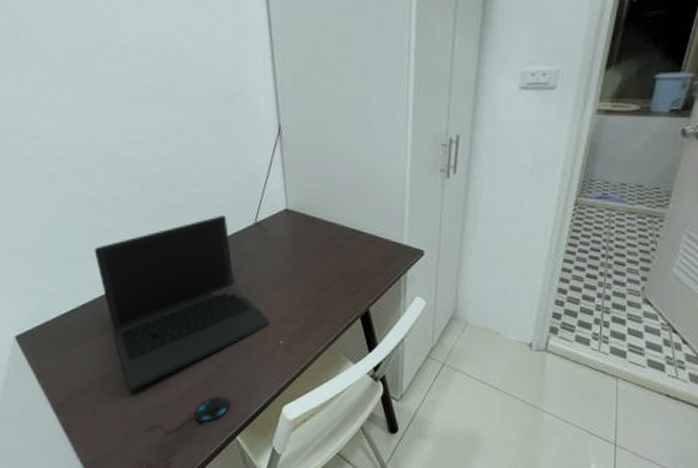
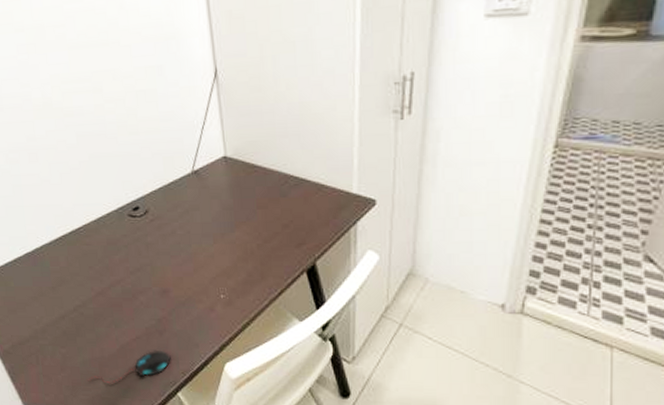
laptop: present [94,215,270,390] -> none [34,164,210,341]

